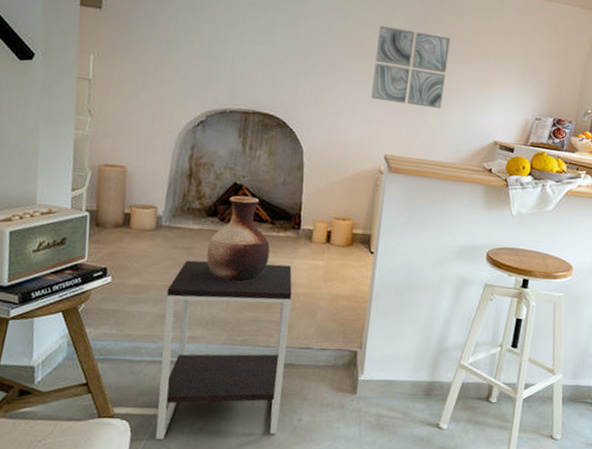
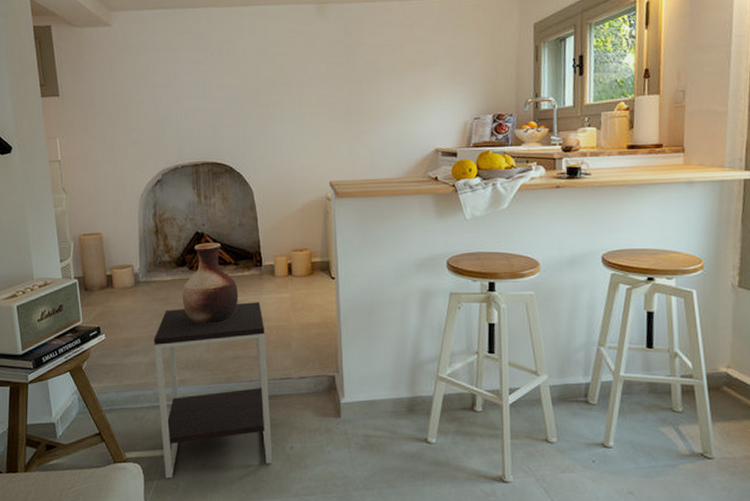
wall art: present [371,25,451,109] -> none [304,56,377,130]

